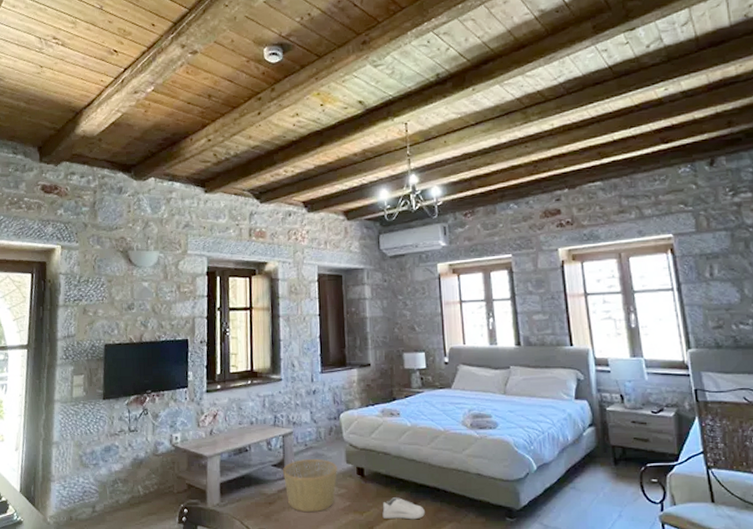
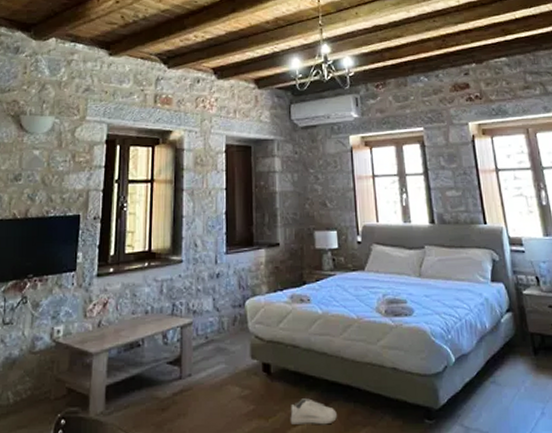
basket: present [282,459,337,513] -> none [179,354,241,420]

